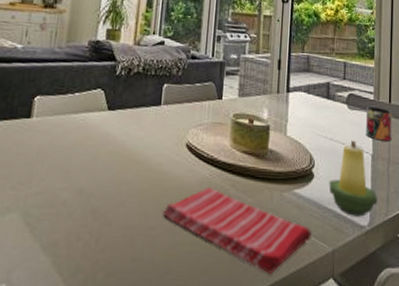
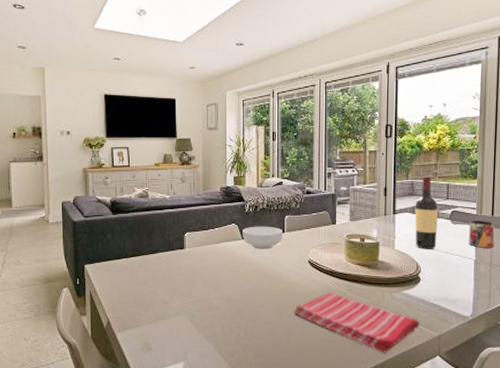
cereal bowl: none [109,94,159,126] -> present [243,226,282,249]
wine bottle: none [309,51,335,139] -> present [414,176,439,249]
candle holder: present [329,140,377,217] -> none [434,249,480,309]

